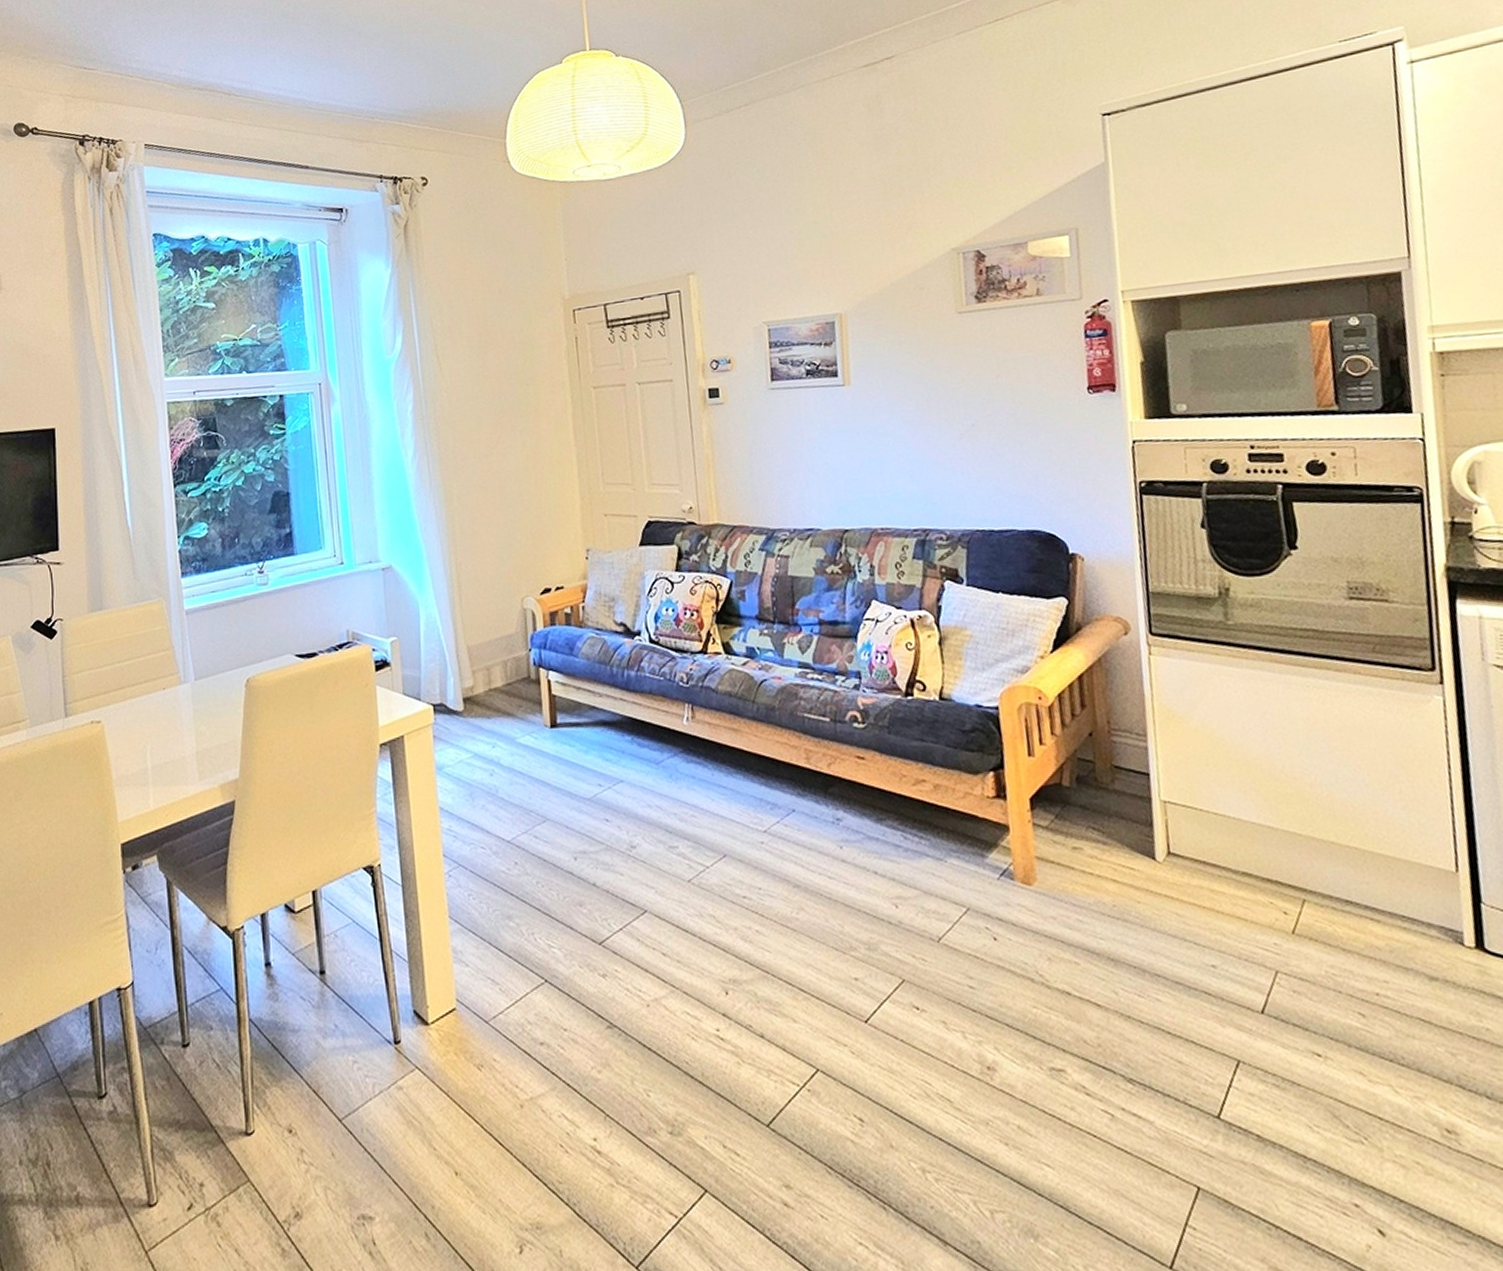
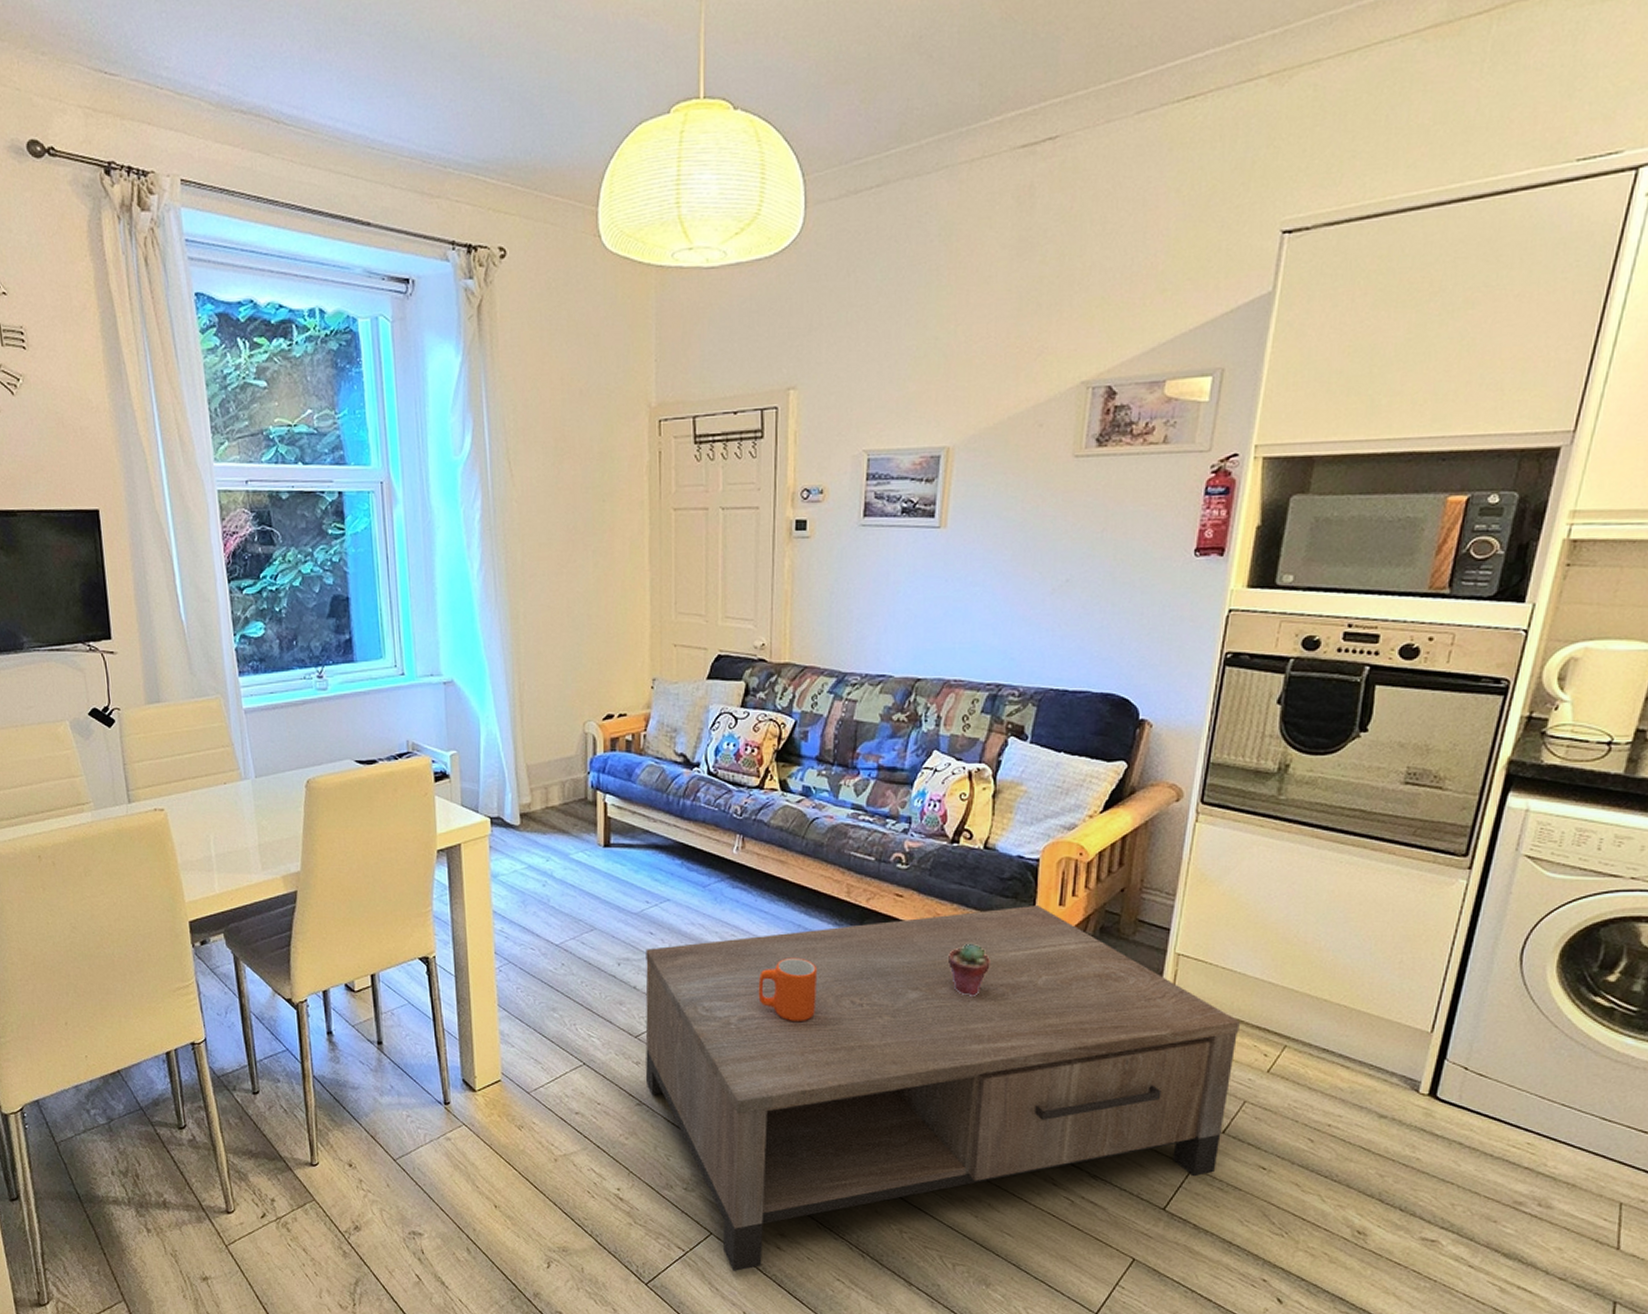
coffee table: none [602,758,1265,1241] -> present [645,906,1240,1271]
mug: none [725,836,790,912] -> present [758,957,818,1021]
potted succulent: none [922,805,969,867] -> present [948,943,990,996]

